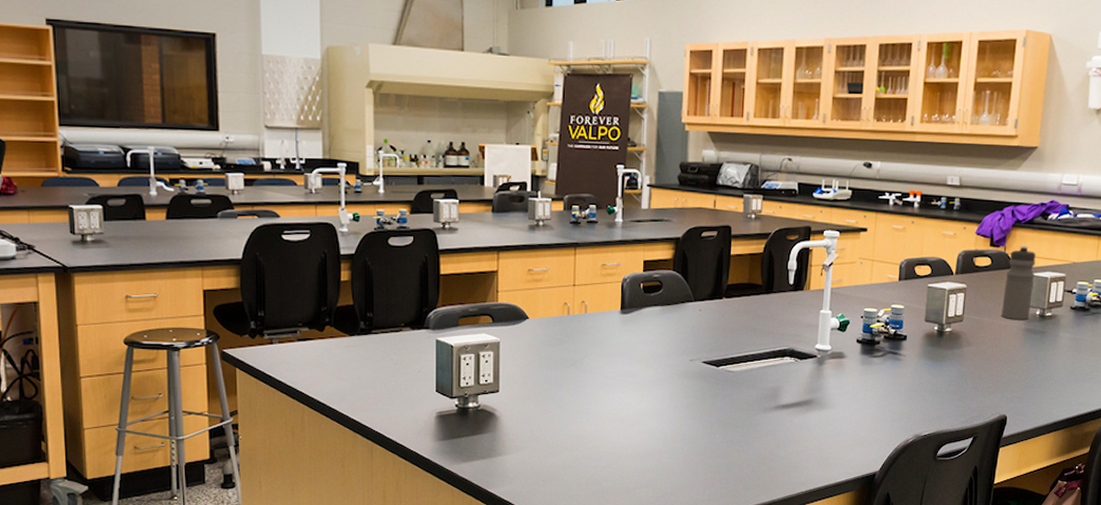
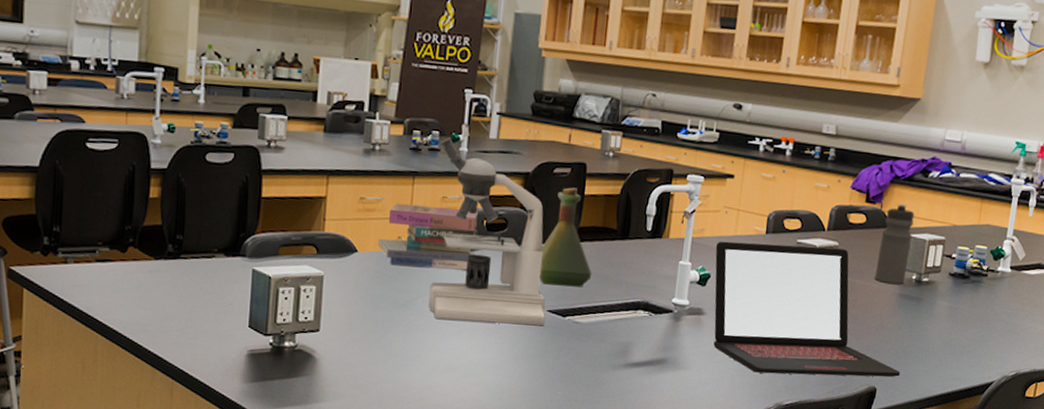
books: none [547,272,636,330] -> present [378,203,479,270]
microscope: none [595,210,701,377] -> present [428,137,545,327]
flask: none [694,249,741,339] -> present [540,187,592,287]
laptop: none [853,289,1029,408] -> present [713,241,901,377]

